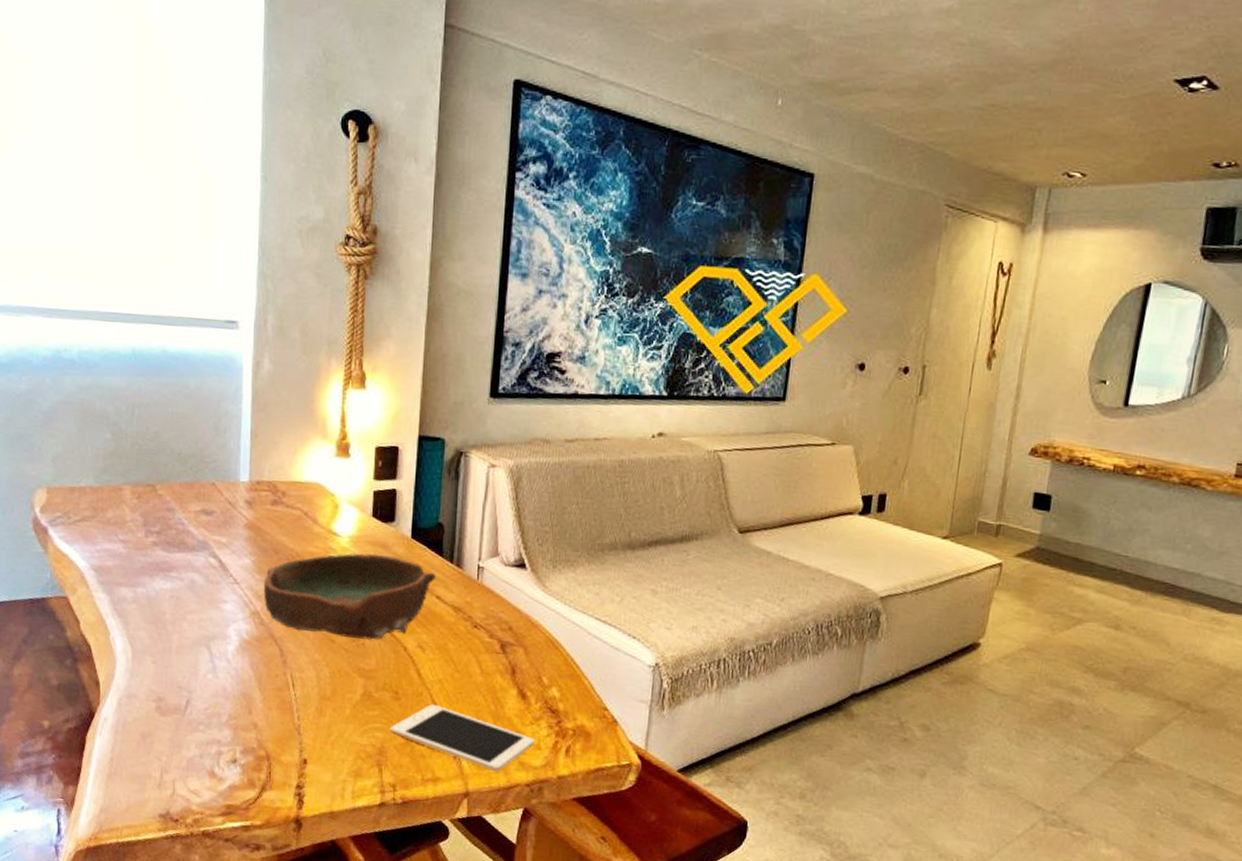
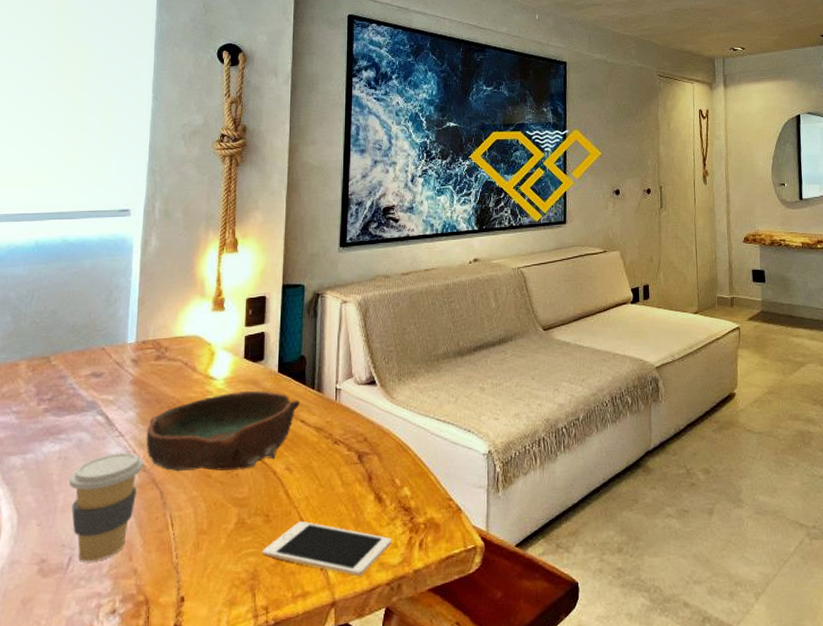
coffee cup: none [182,600,261,709] -> present [69,452,144,562]

